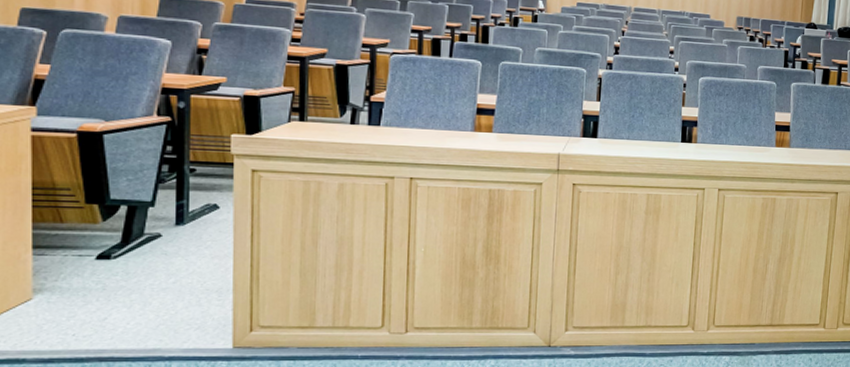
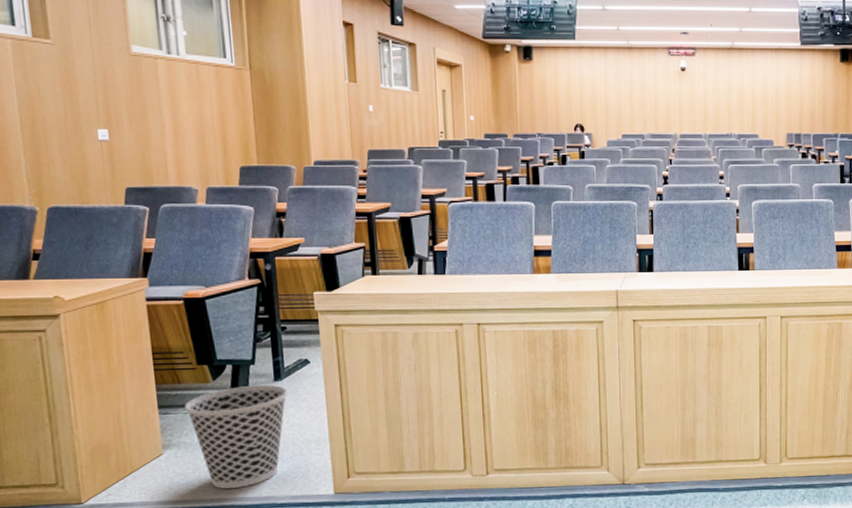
wastebasket: none [65,228,190,339] -> present [185,384,288,489]

